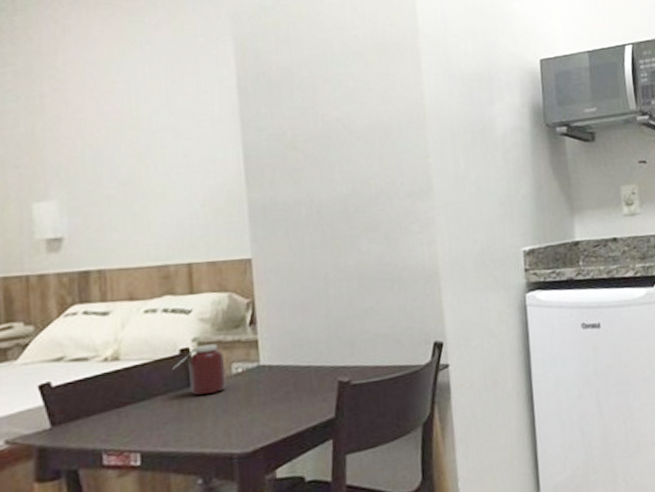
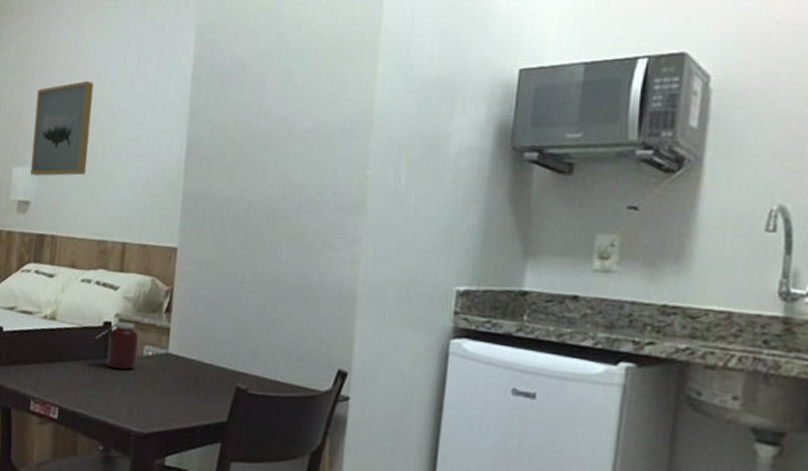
wall art: none [52,100,130,209] -> present [30,80,94,176]

